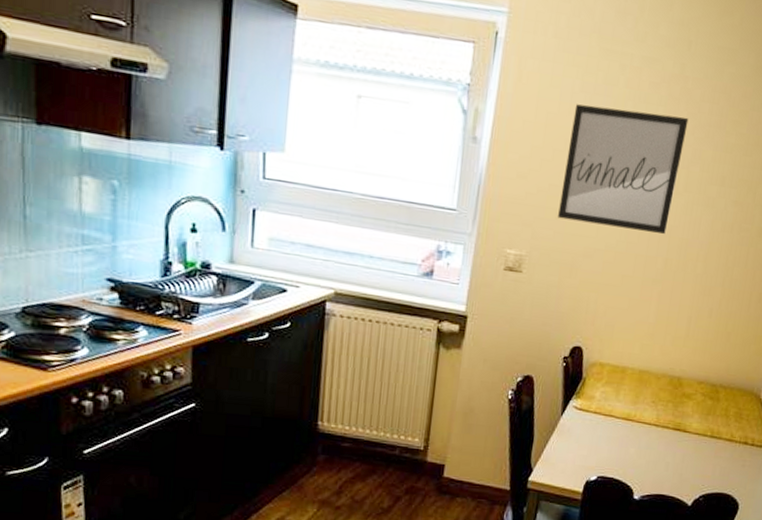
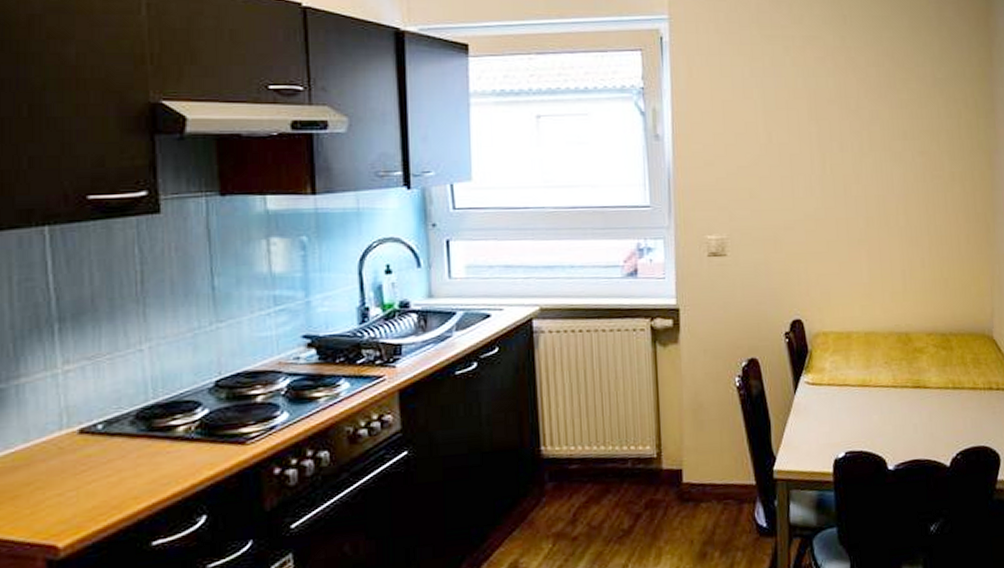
wall art: present [558,104,689,235] -> none [748,83,861,197]

